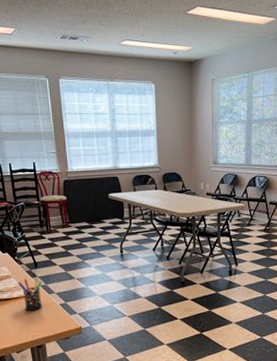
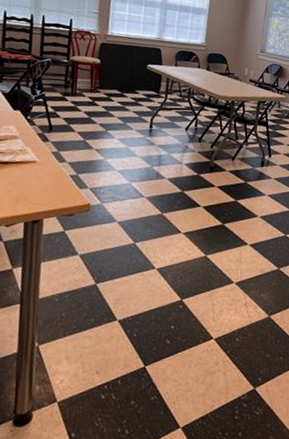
pen holder: present [18,276,42,310] -> none [24,141,54,179]

